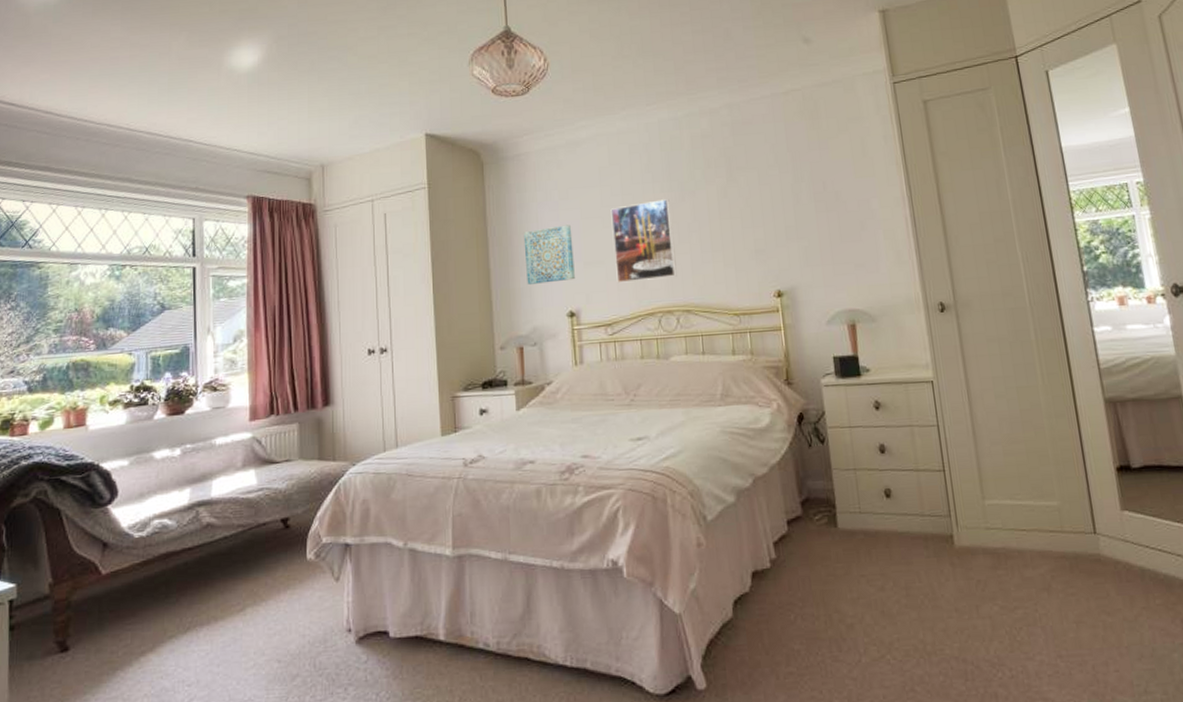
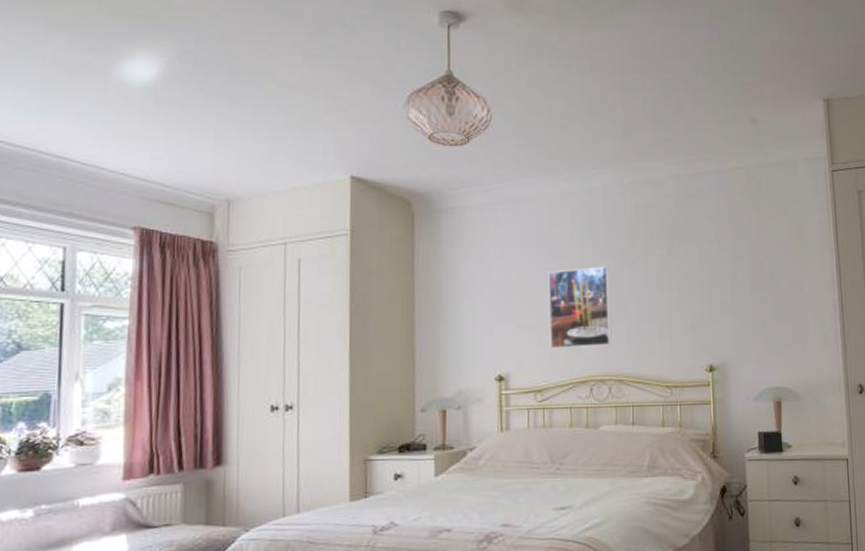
wall art: present [523,224,575,285] -> none [453,285,506,345]

